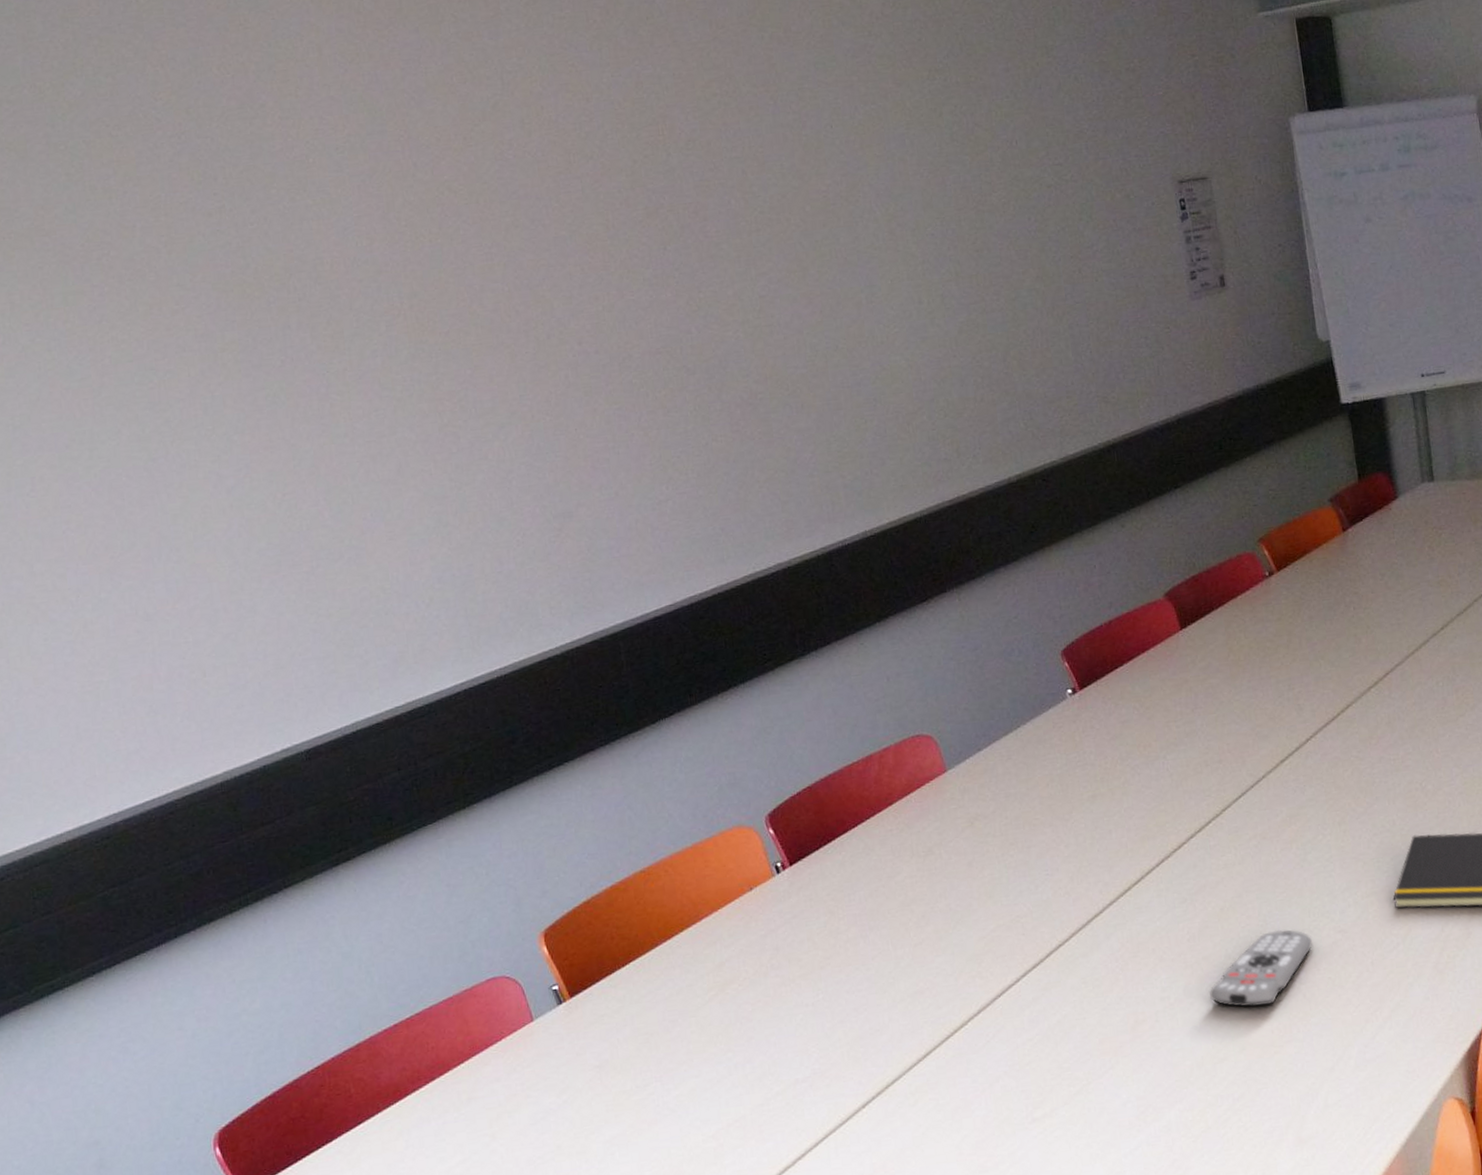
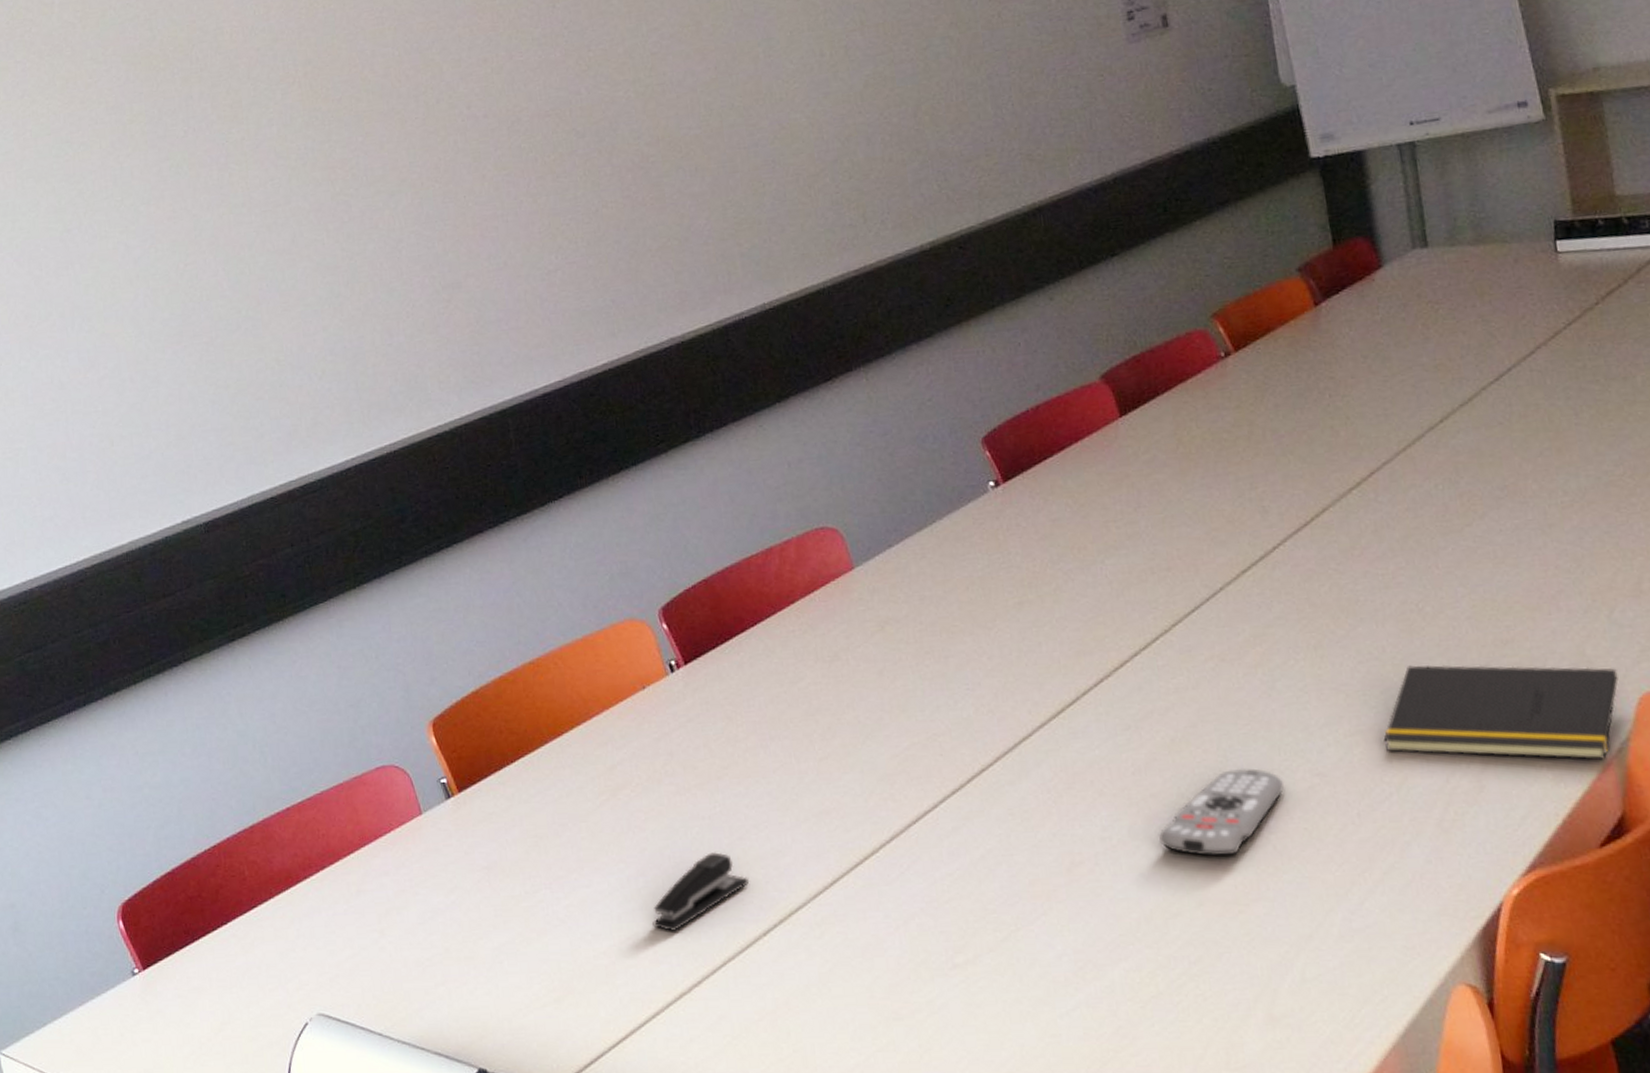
stapler: none [759,1035,849,1112] -> present [652,852,749,931]

